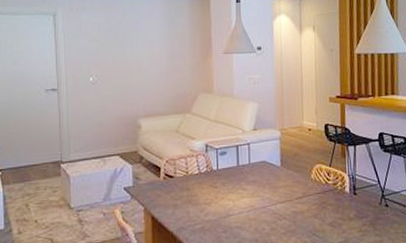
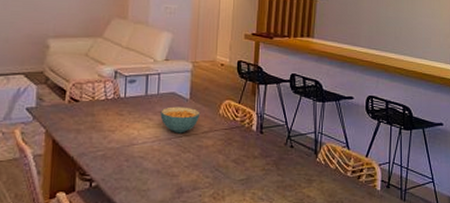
cereal bowl: none [253,174,293,201] -> present [160,106,201,134]

